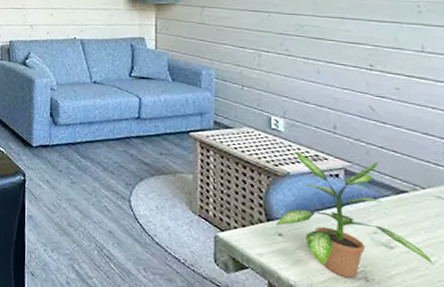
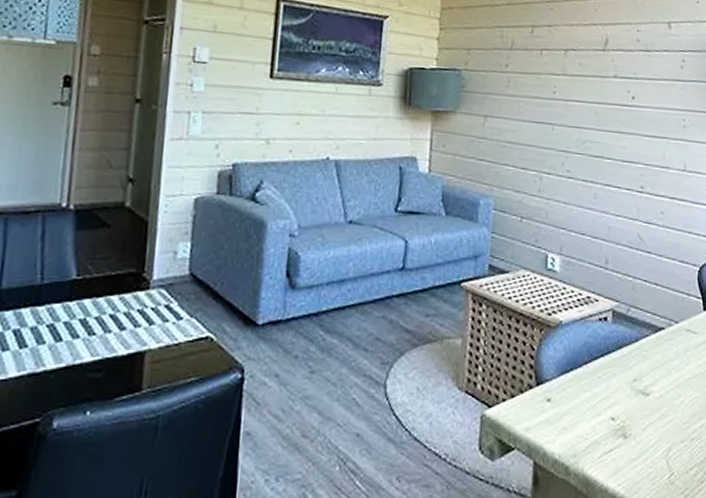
potted plant: present [276,151,434,279] -> none [545,294,681,438]

